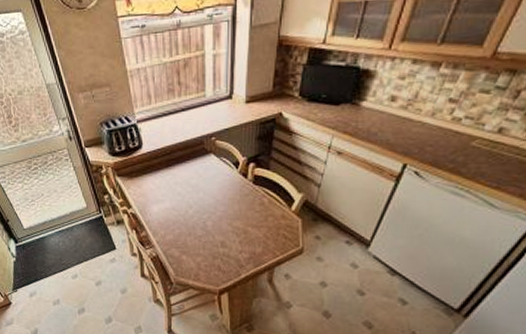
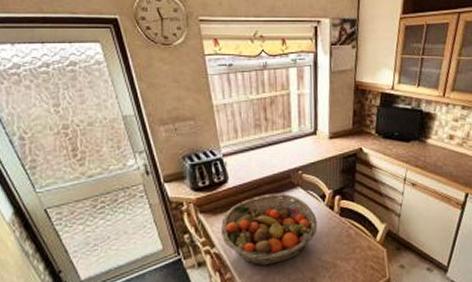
fruit basket: none [136,159,229,228] -> present [220,193,318,266]

